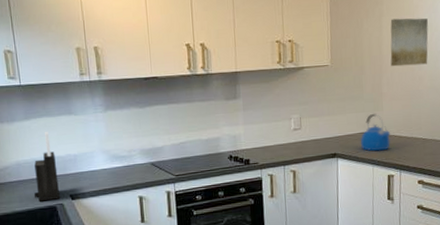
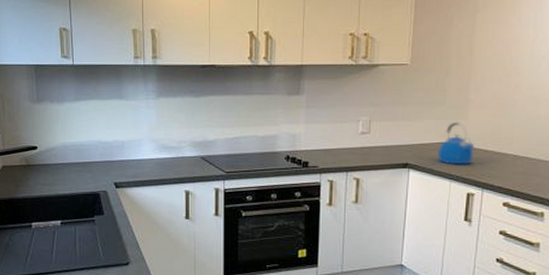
knife block: present [33,132,61,202] -> none [78,115,105,187]
wall art: present [390,18,429,67] -> none [482,15,532,71]

